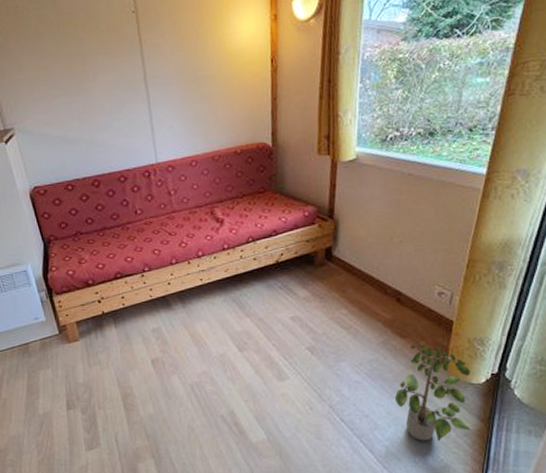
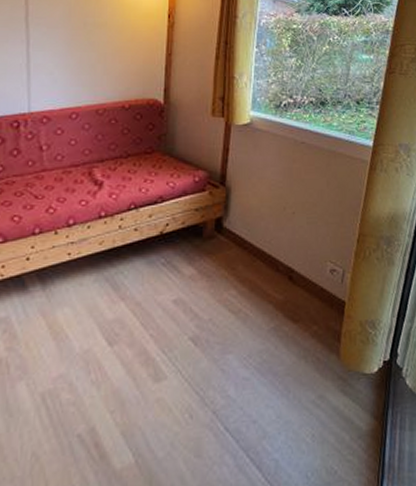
potted plant: present [395,341,472,442] -> none [286,325,366,449]

